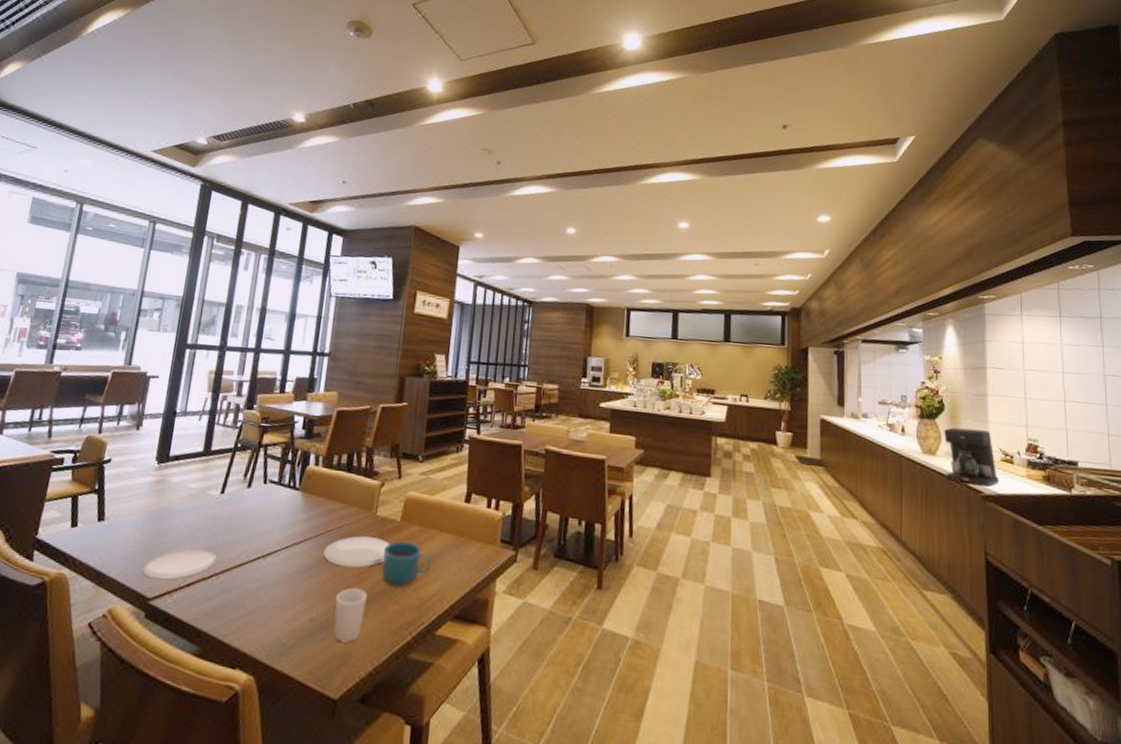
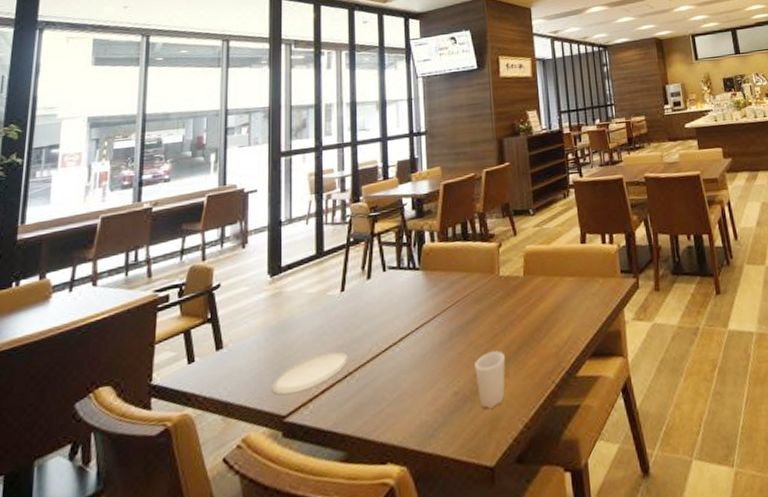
plate: present [323,536,391,569] -> none [455,297,519,335]
cup: present [381,541,432,586] -> none [512,294,561,339]

